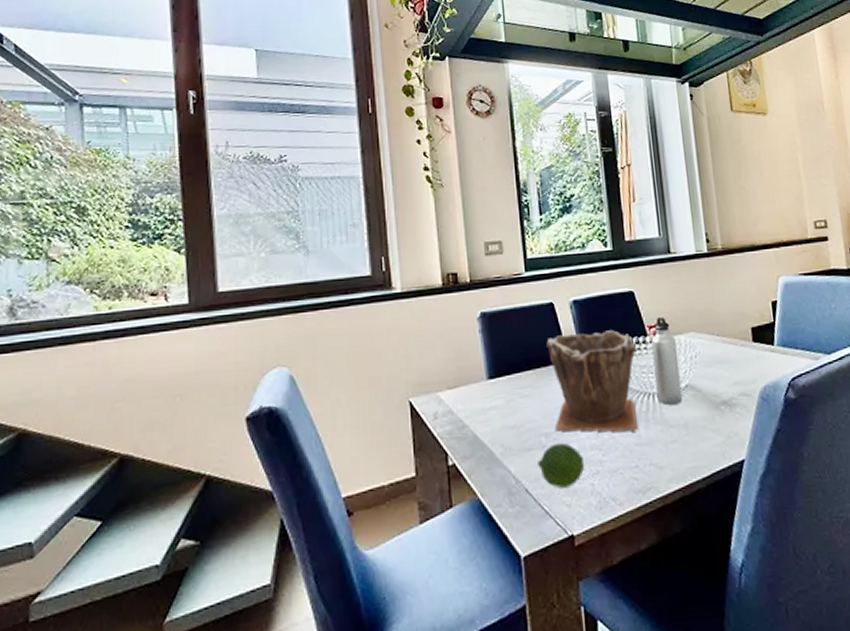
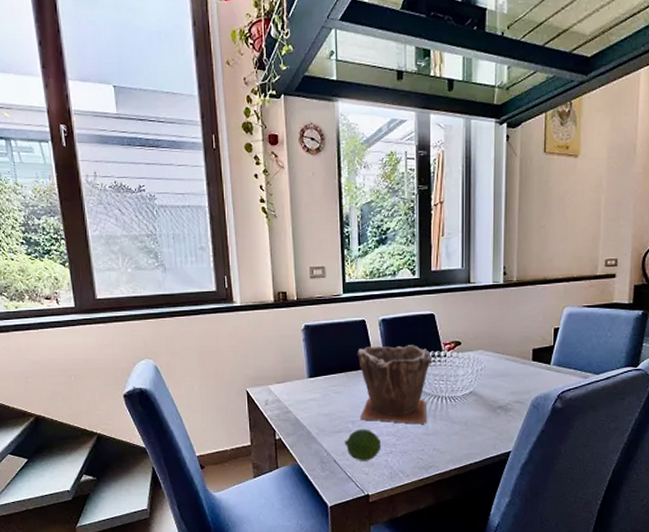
water bottle: present [651,316,683,405] -> none [445,335,467,406]

